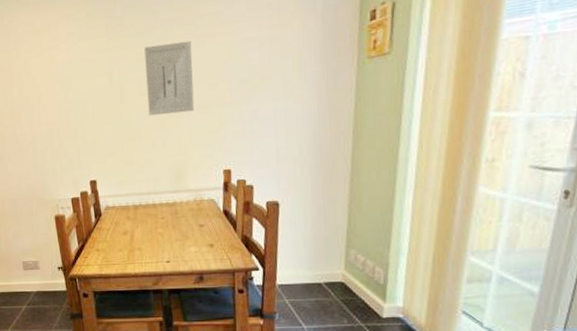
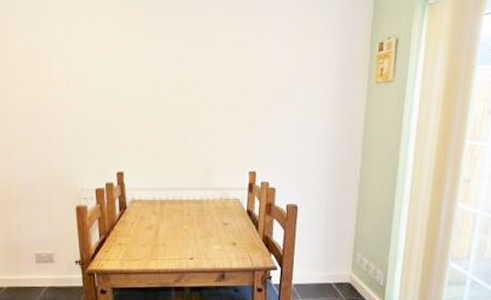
wall art: present [144,40,195,116] -> none [181,46,226,113]

